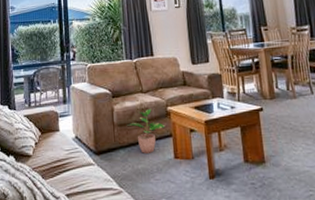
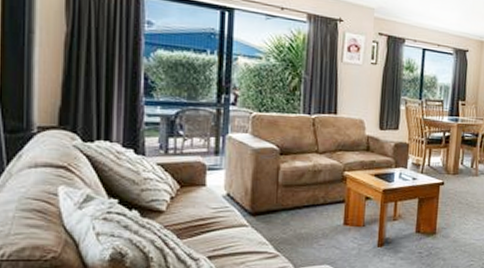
potted plant: present [126,108,165,153] -> none [293,171,339,218]

